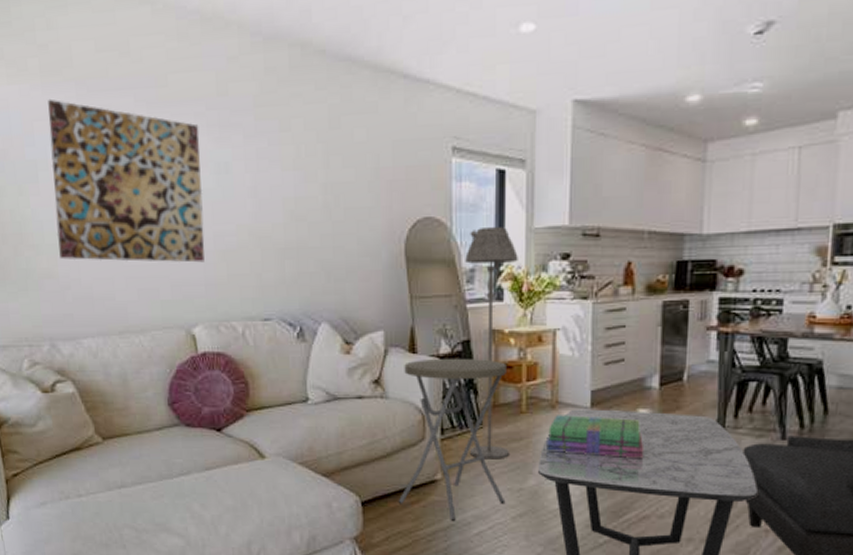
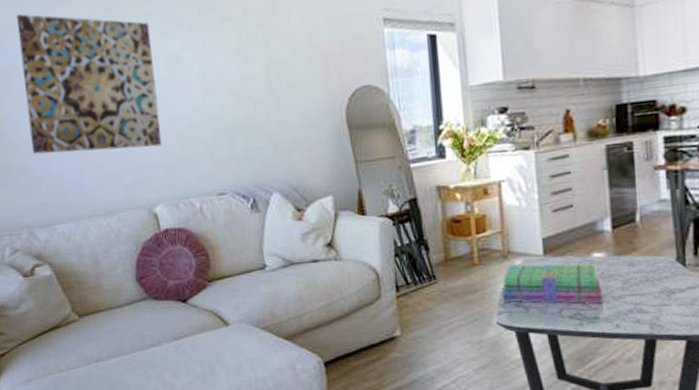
side table: present [398,358,506,522] -> none [355,215,467,378]
floor lamp: present [465,227,518,460] -> none [405,88,466,314]

